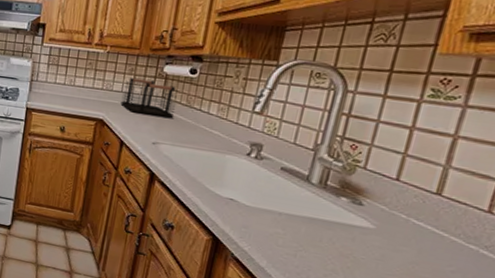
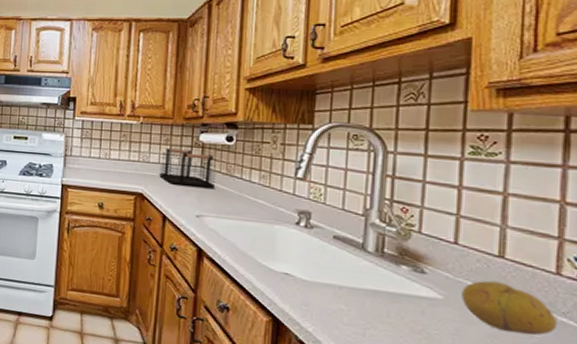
fruit: none [392,214,479,265] -> present [461,280,558,336]

